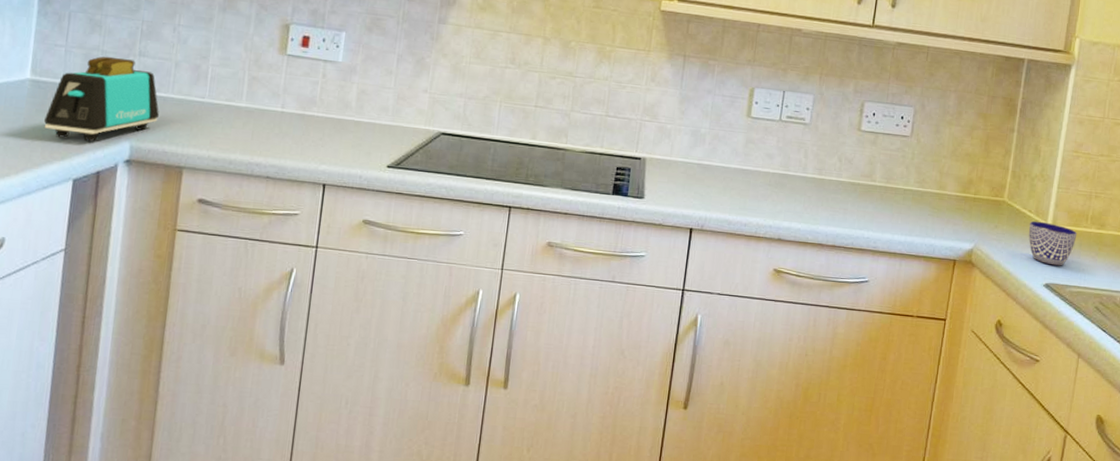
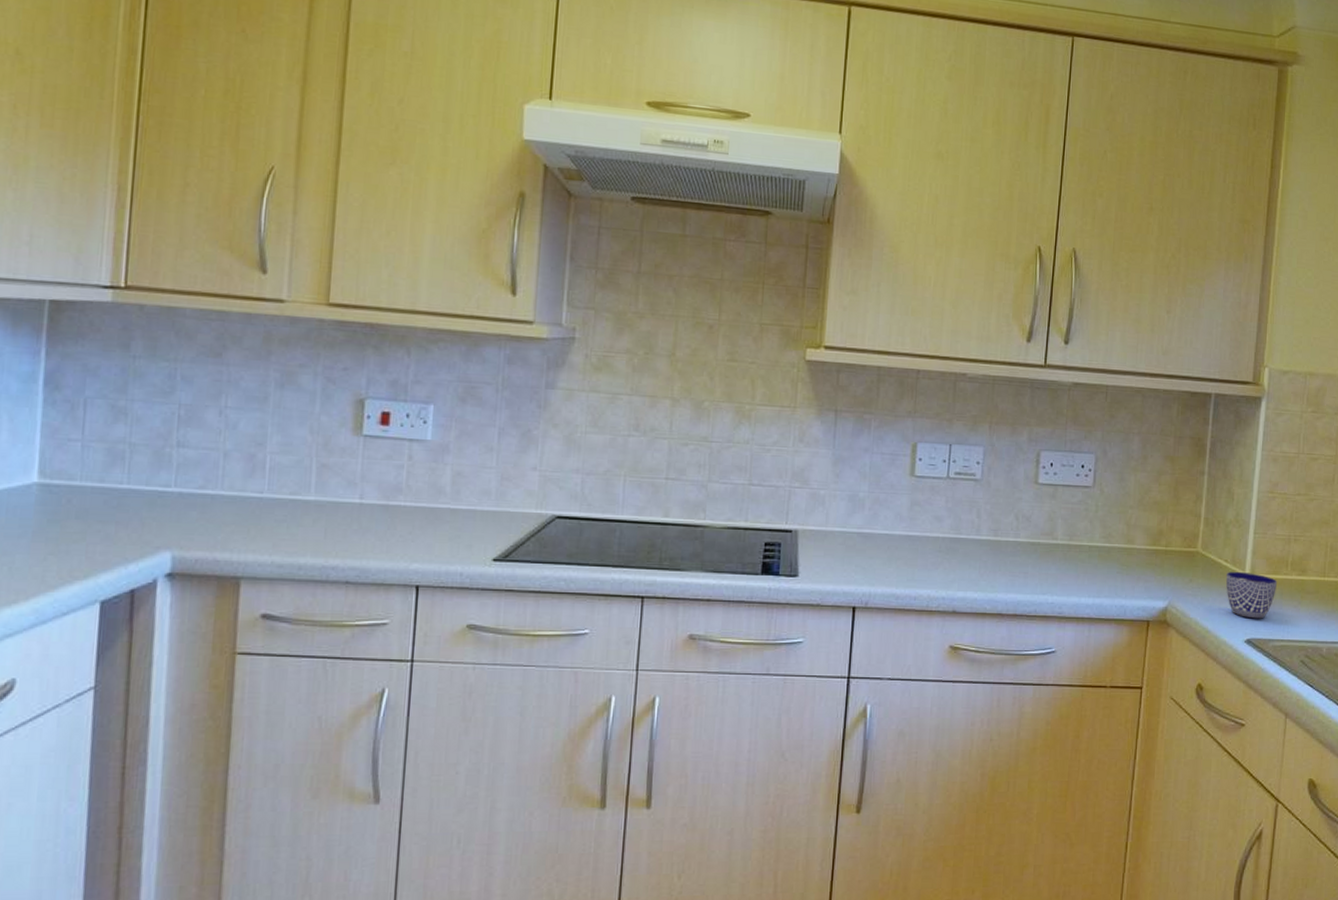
toaster: present [44,56,159,142] -> none [59,449,206,554]

